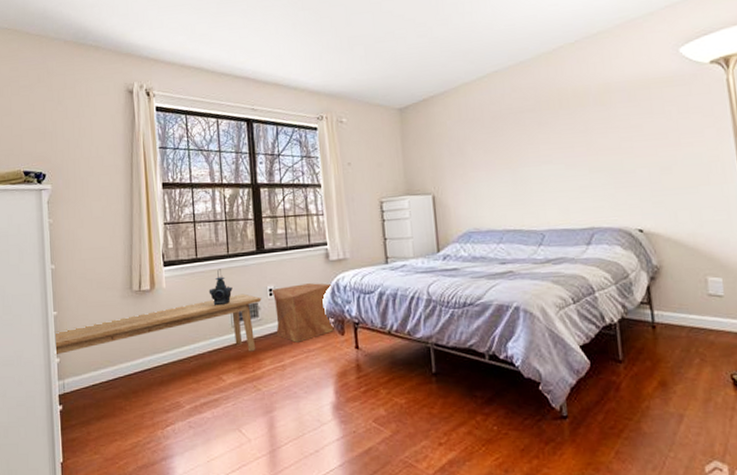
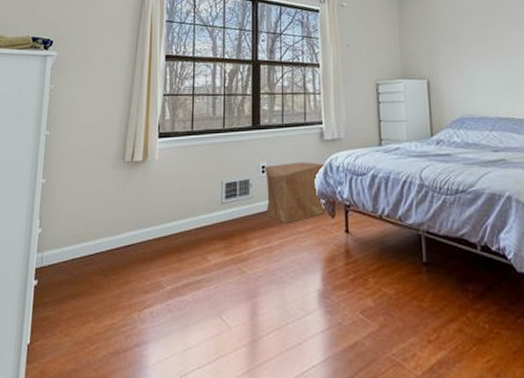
bench: present [54,293,262,356] -> none [37,169,254,231]
lantern: present [208,269,233,306] -> none [201,143,225,181]

